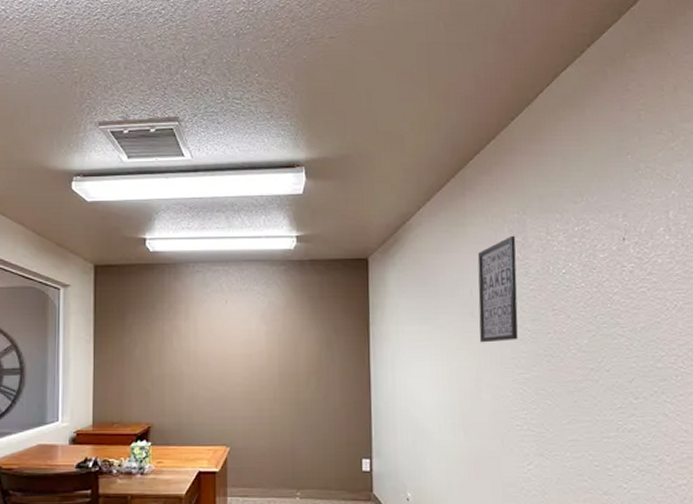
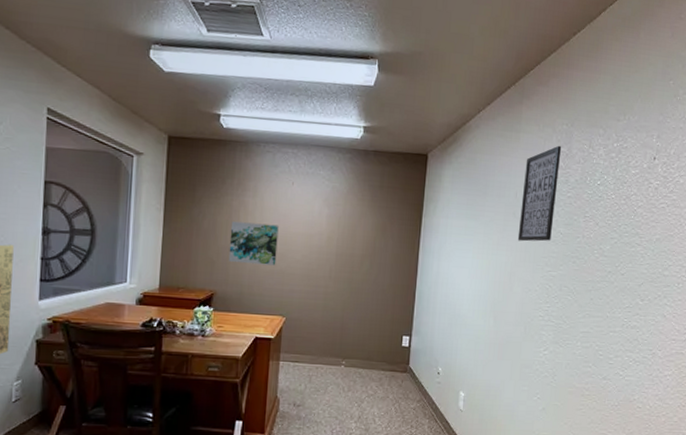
wall art: none [164,347,215,392] -> present [228,221,279,266]

